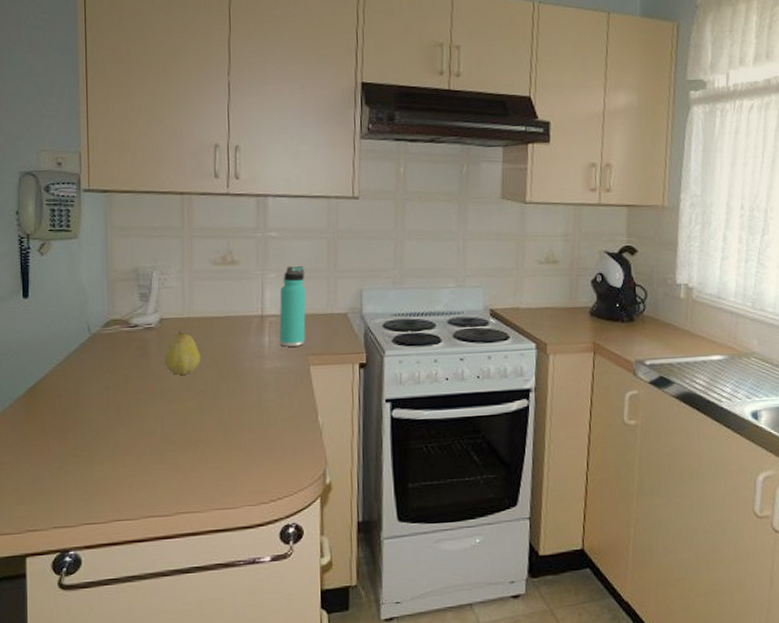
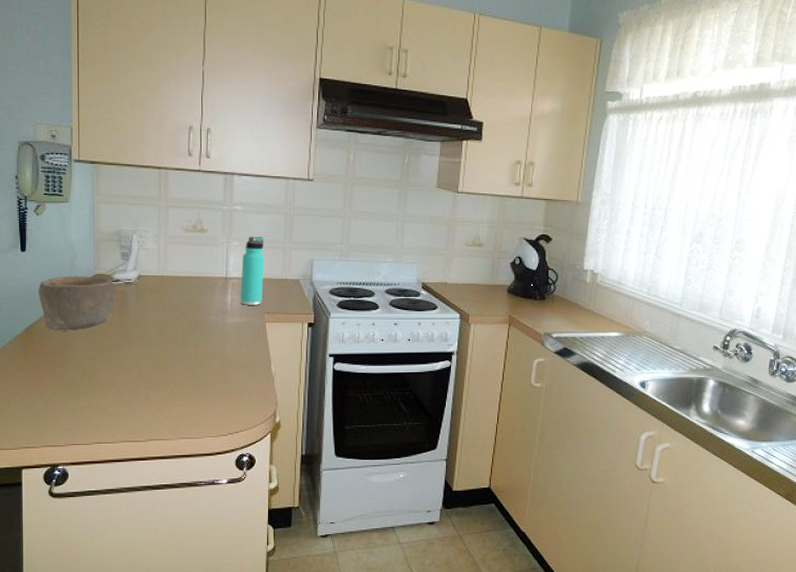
bowl: none [44,322,133,389] -> present [38,276,115,331]
fruit: present [164,330,201,376] -> none [141,286,173,325]

